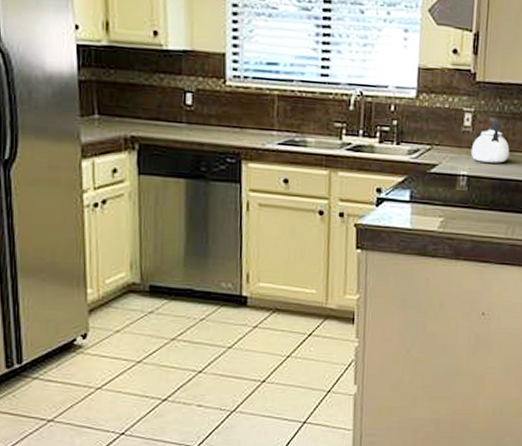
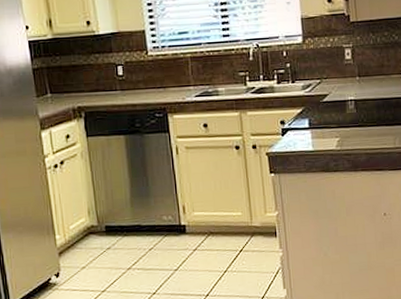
kettle: present [471,117,510,163] -> none [354,49,387,87]

